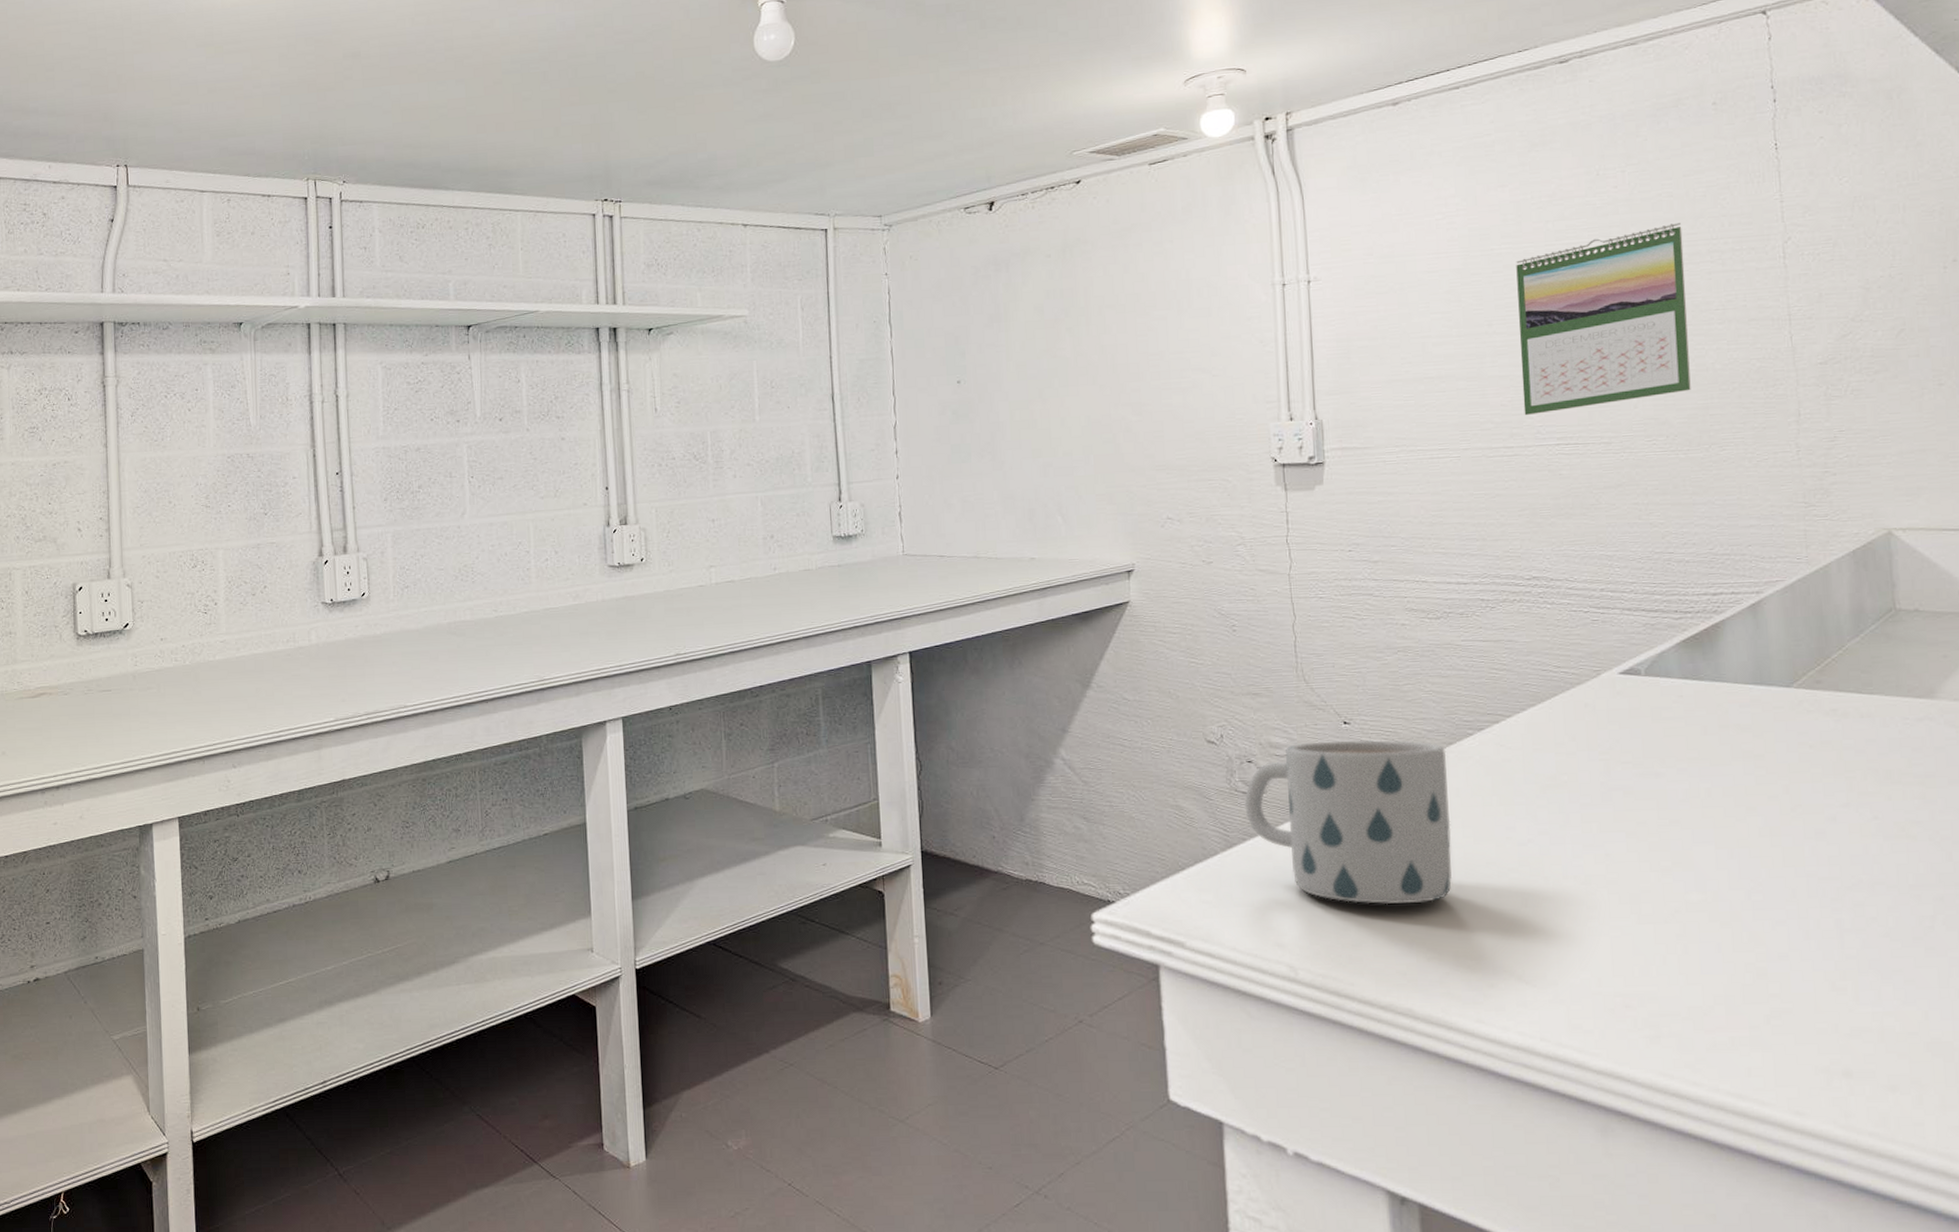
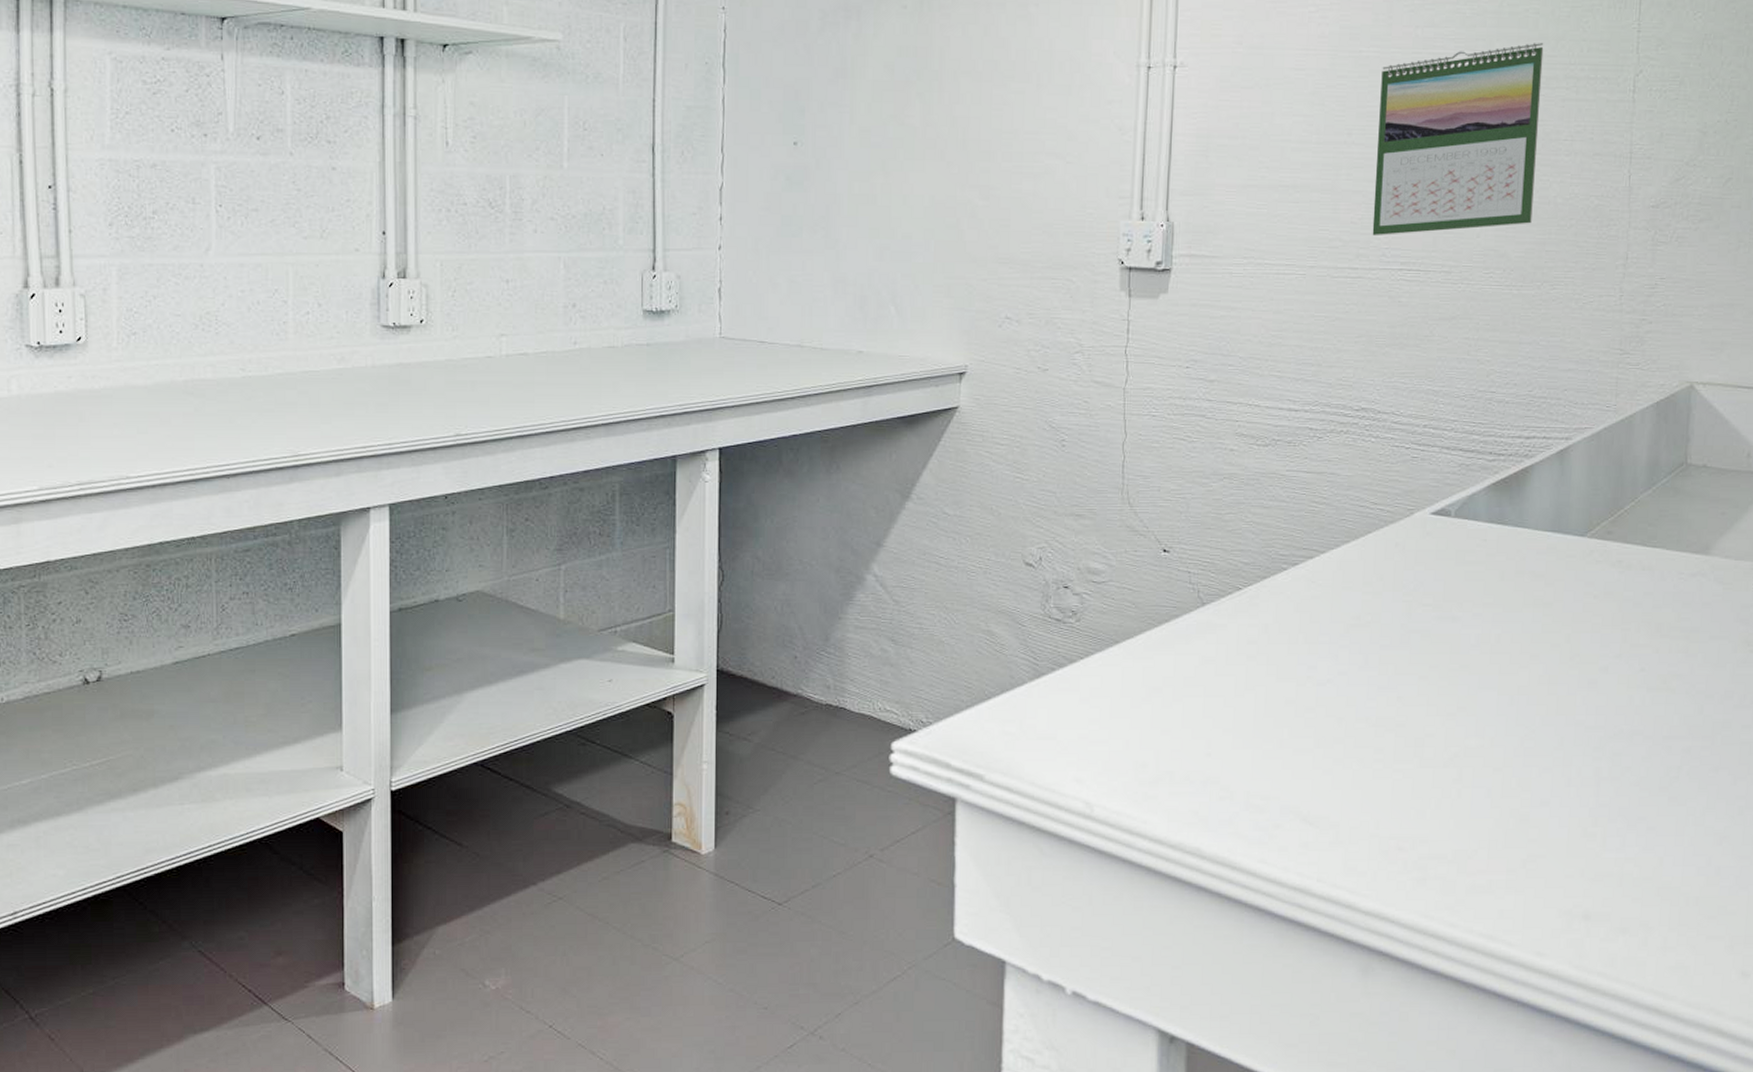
mug: present [1244,739,1452,905] -> none [1057,569,1260,742]

